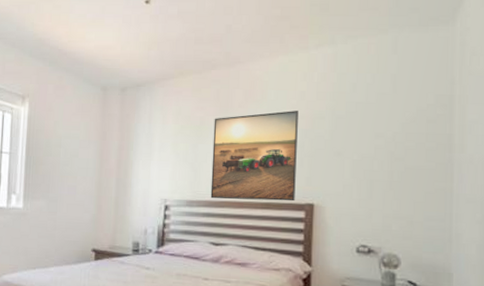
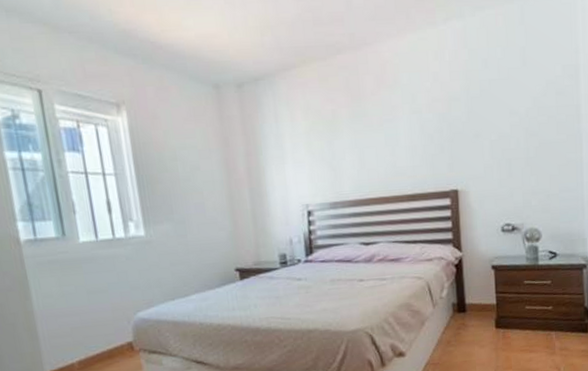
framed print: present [210,111,298,202] -> none [347,94,440,198]

